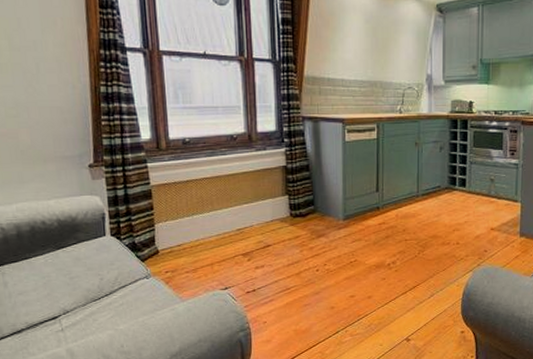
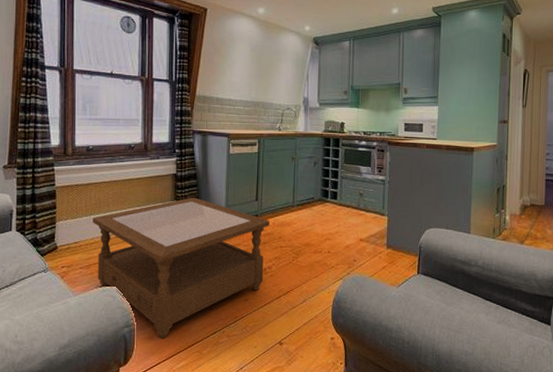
coffee table: none [196,191,392,341] -> present [93,197,270,339]

